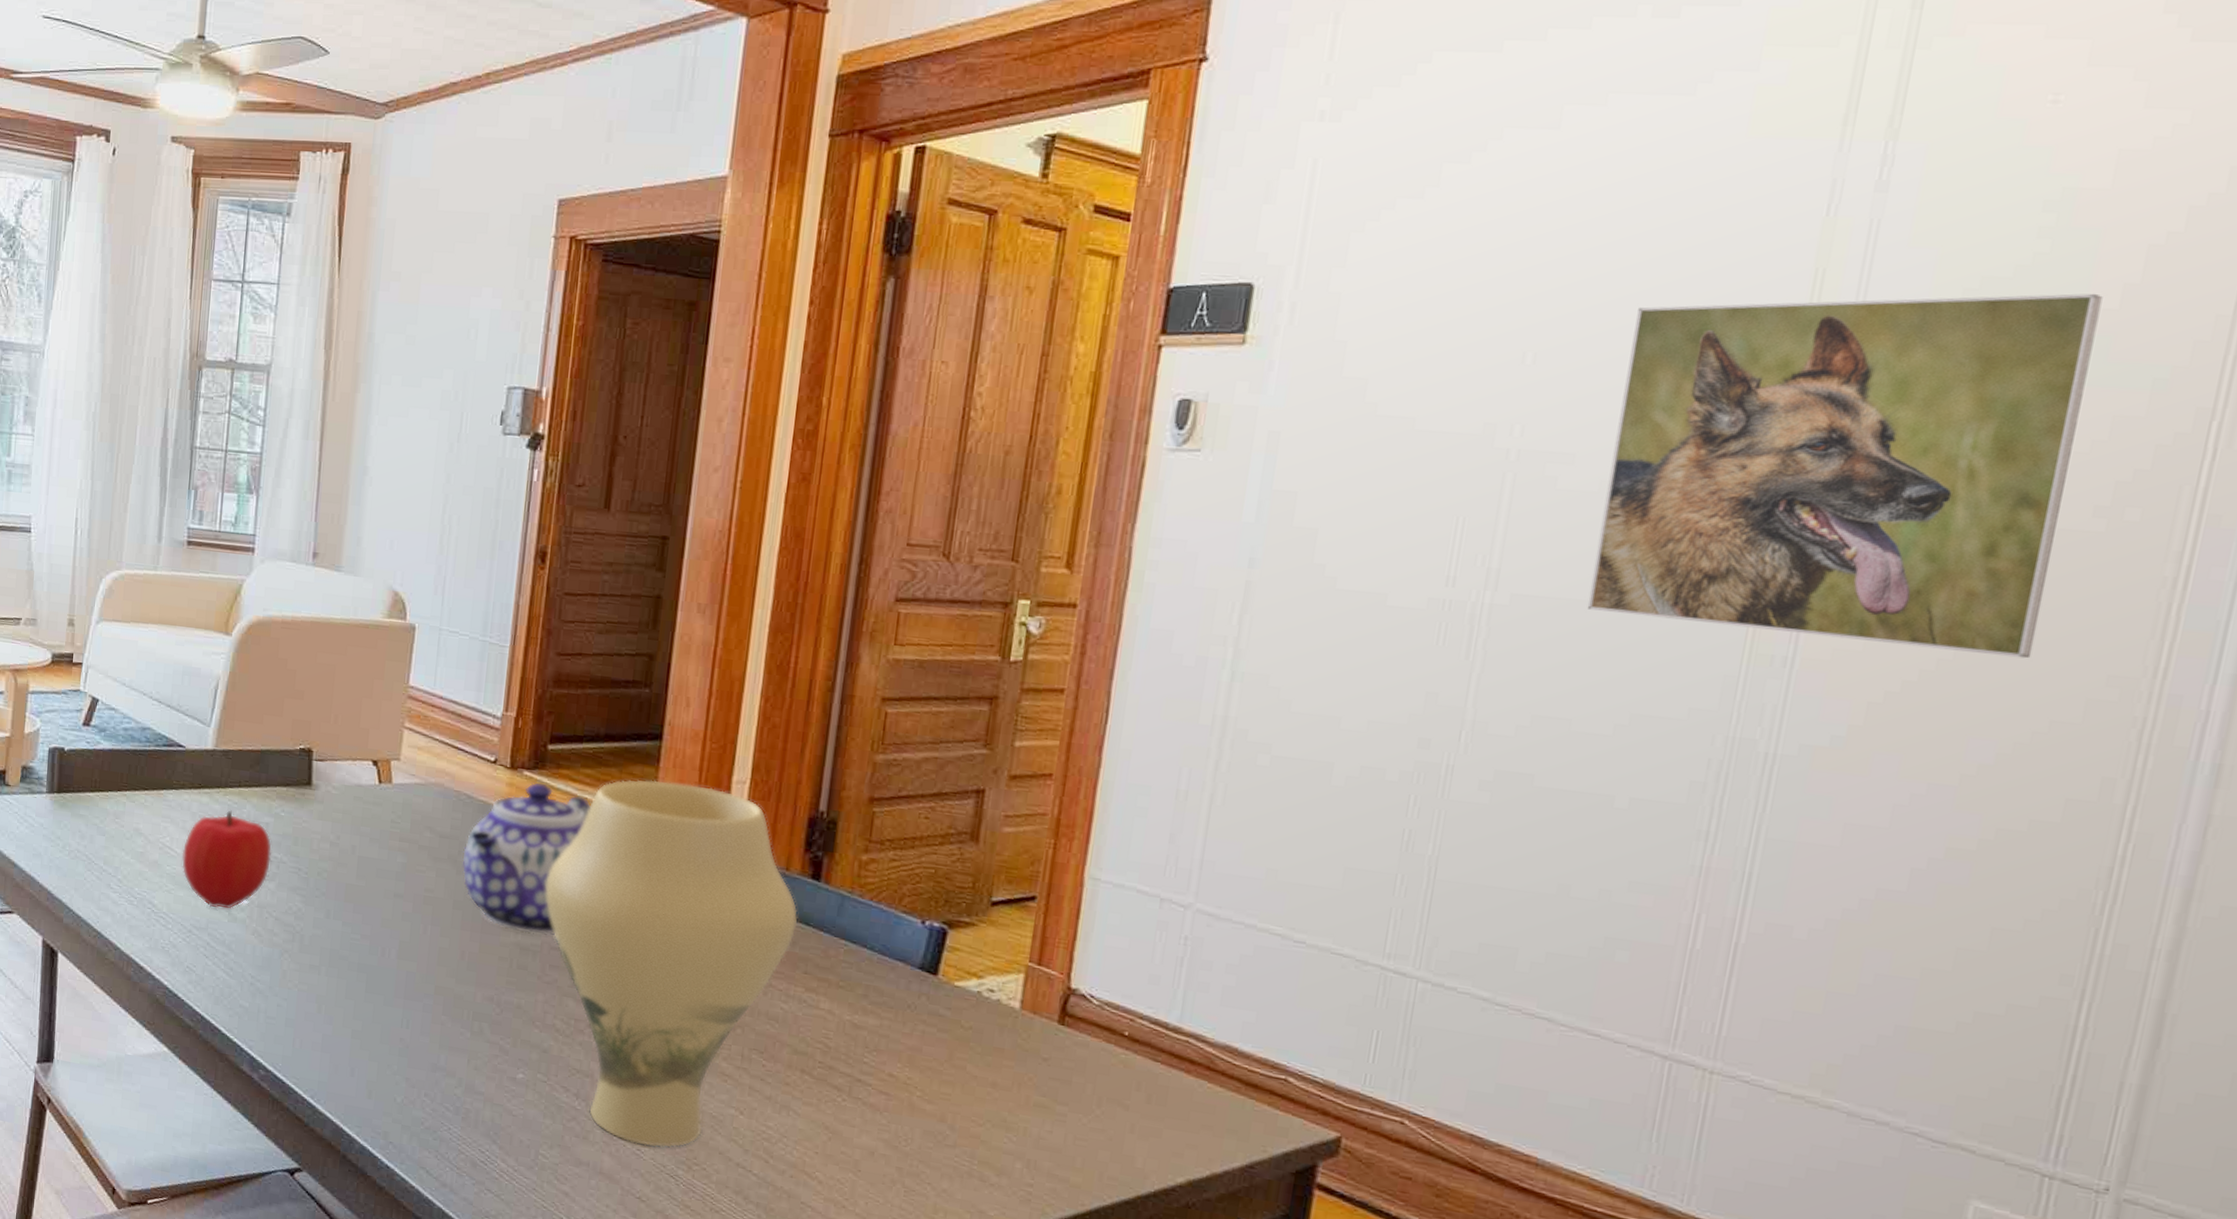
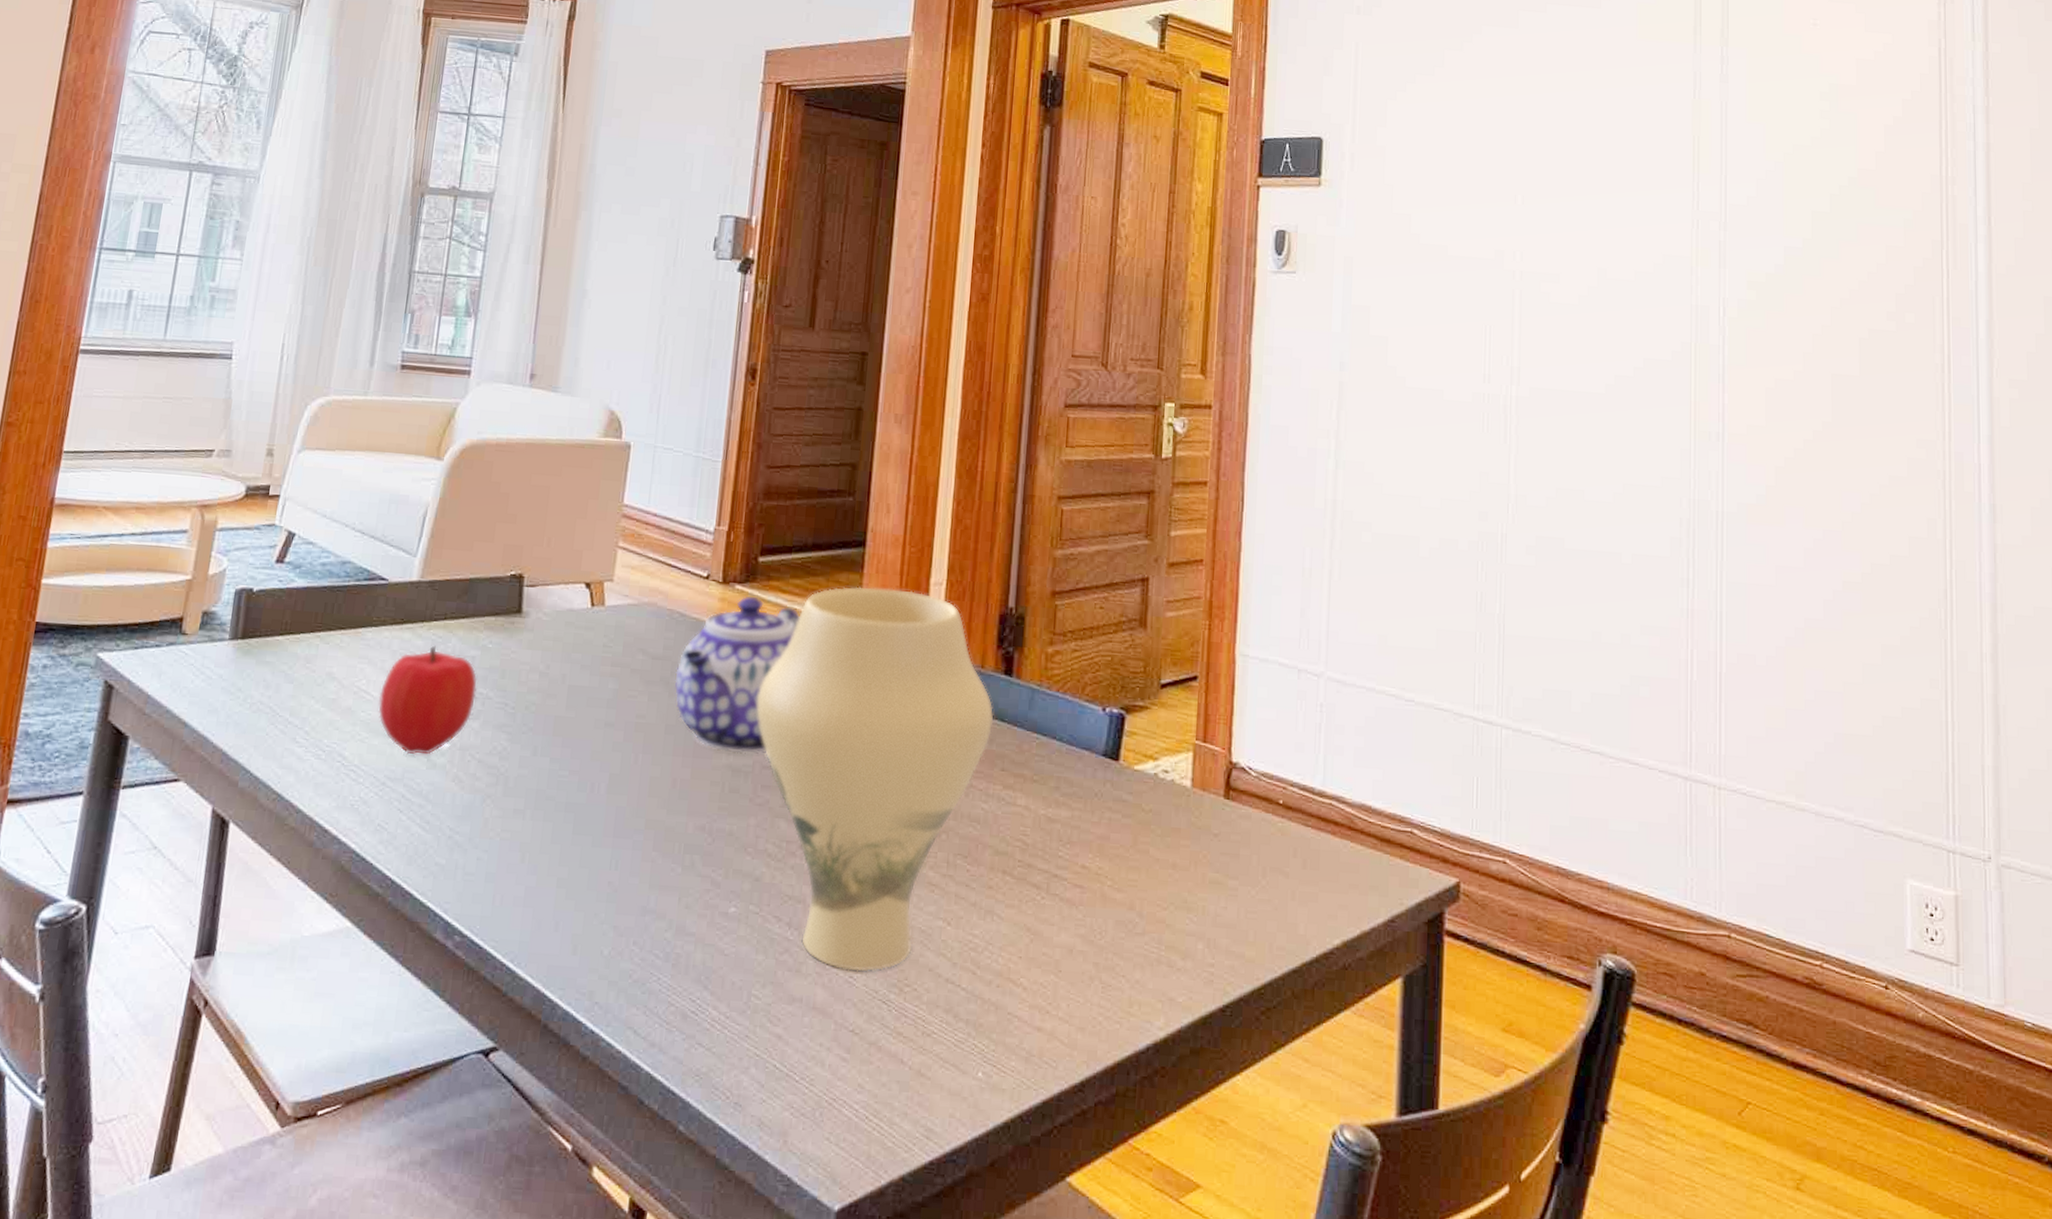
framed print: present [1587,293,2103,659] -> none [1582,158,1869,428]

